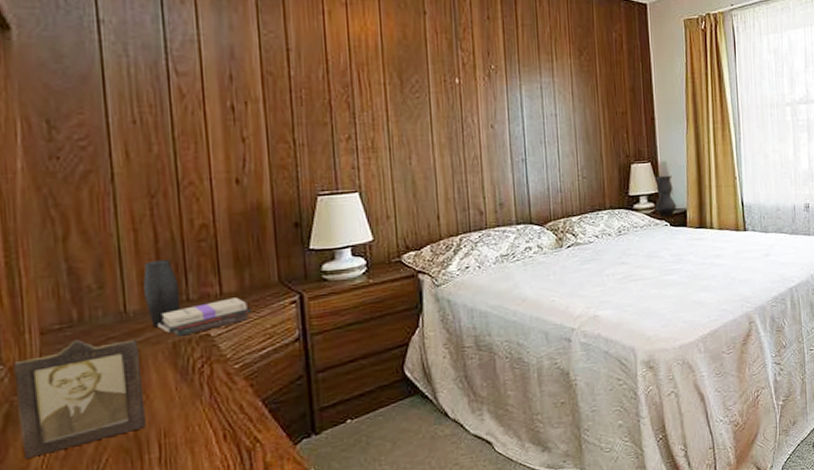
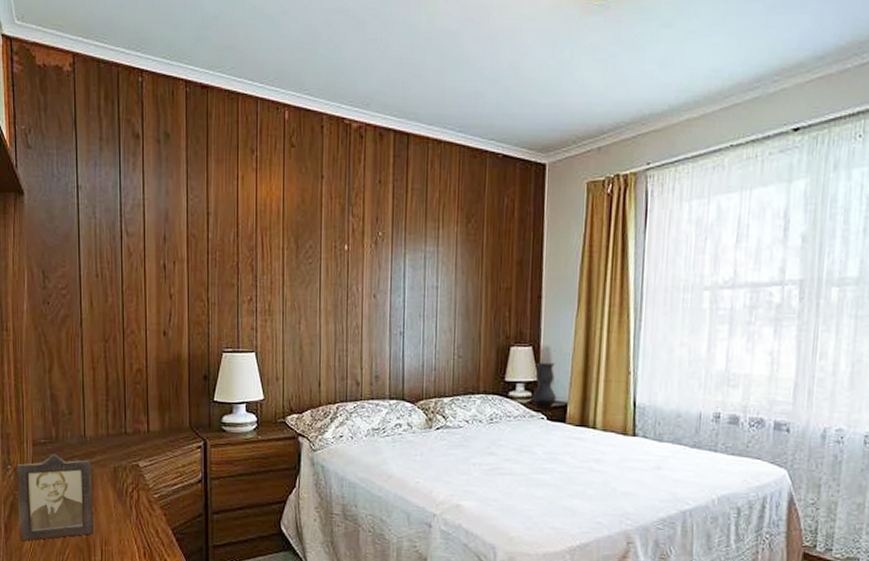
vase: present [142,260,181,328] -> none [96,396,121,453]
books: present [158,297,251,336] -> none [105,436,168,463]

